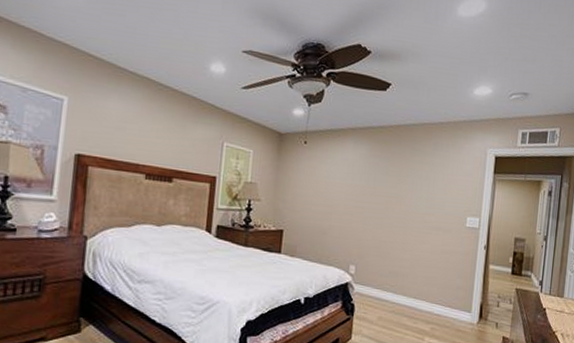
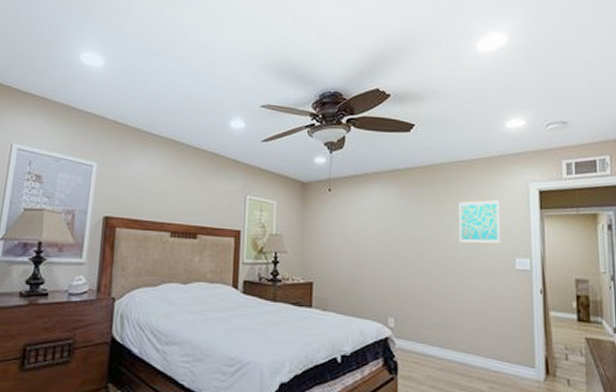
wall art: none [420,161,460,204] -> present [459,199,501,245]

